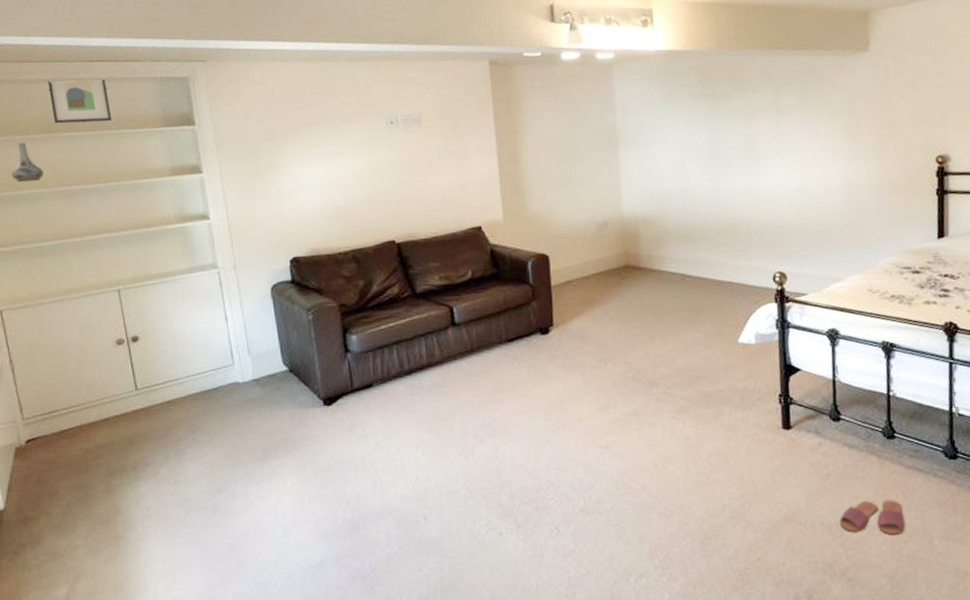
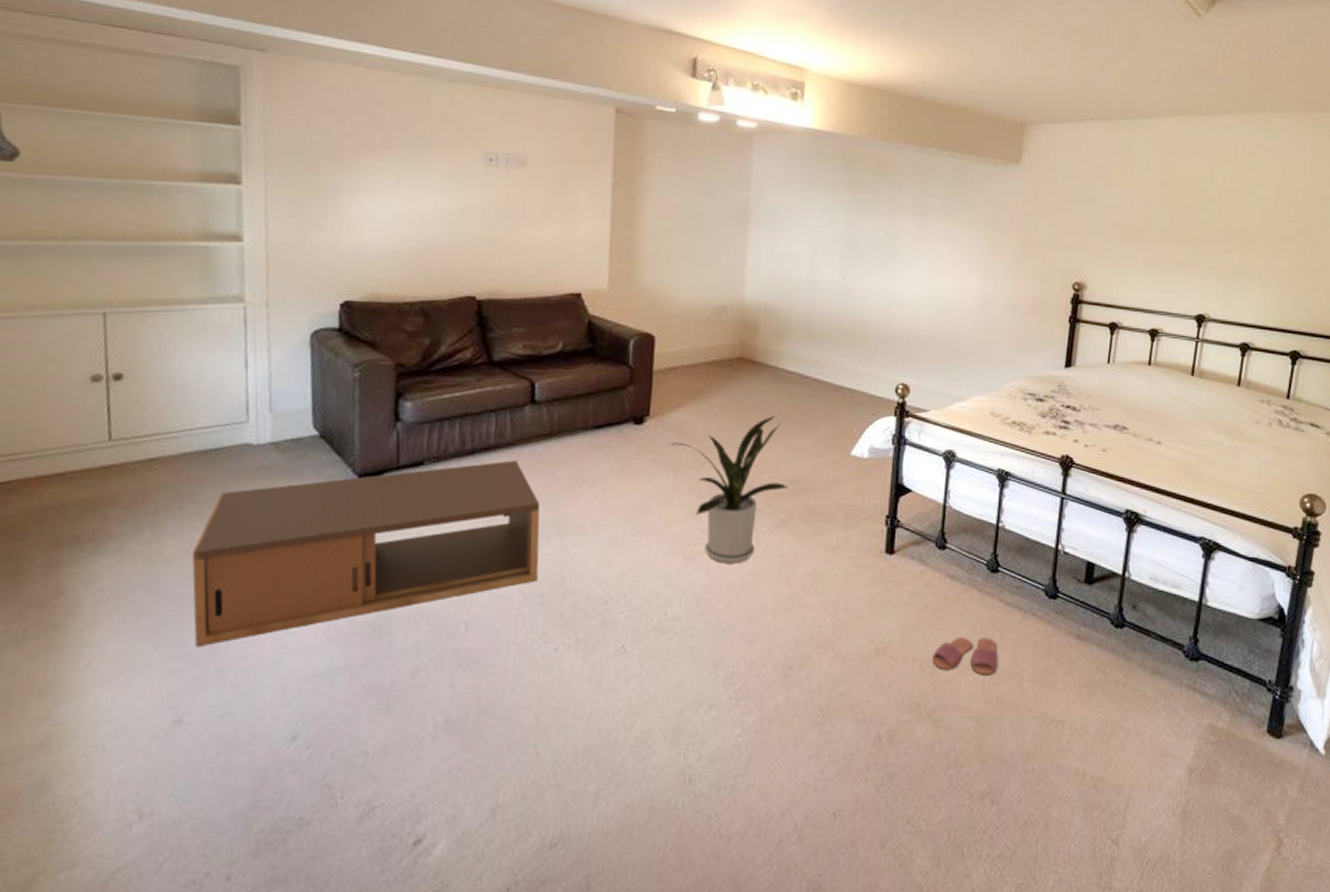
picture frame: present [47,80,112,124] -> none [44,39,129,102]
coffee table: none [207,375,478,548] -> present [192,460,541,647]
house plant: none [574,313,685,450] -> present [670,415,789,564]

